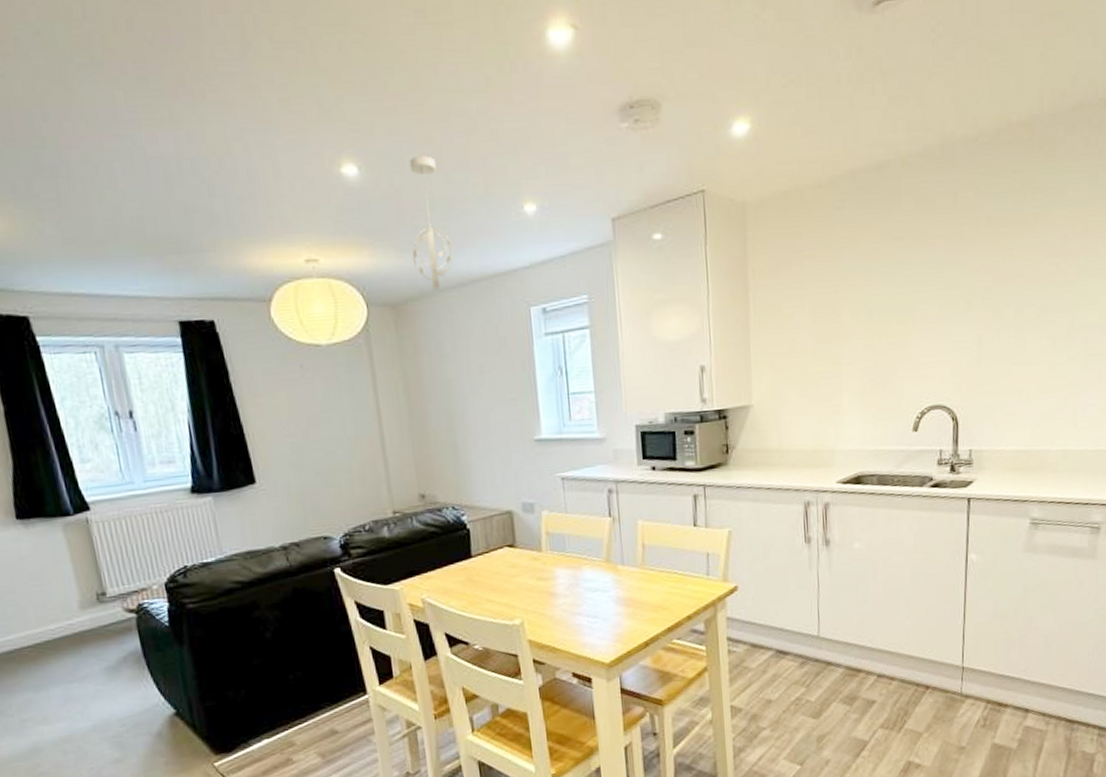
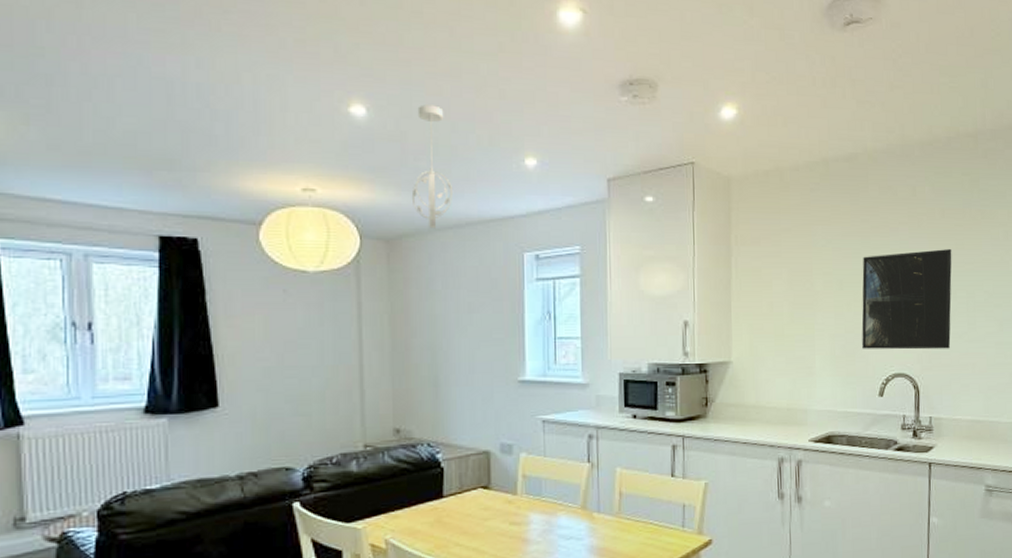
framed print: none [894,262,999,382] -> present [861,249,952,350]

